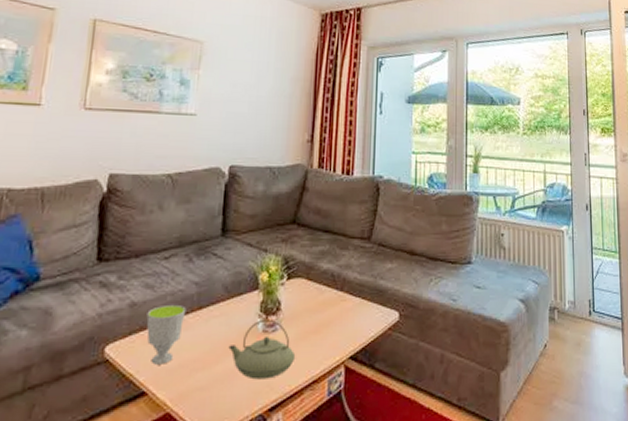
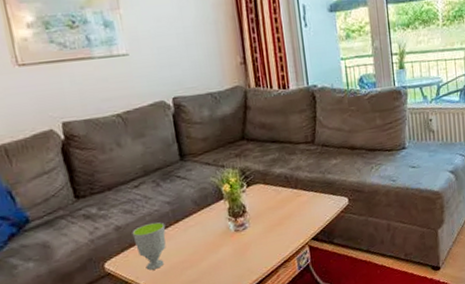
teapot: present [228,319,296,380] -> none [208,220,267,268]

